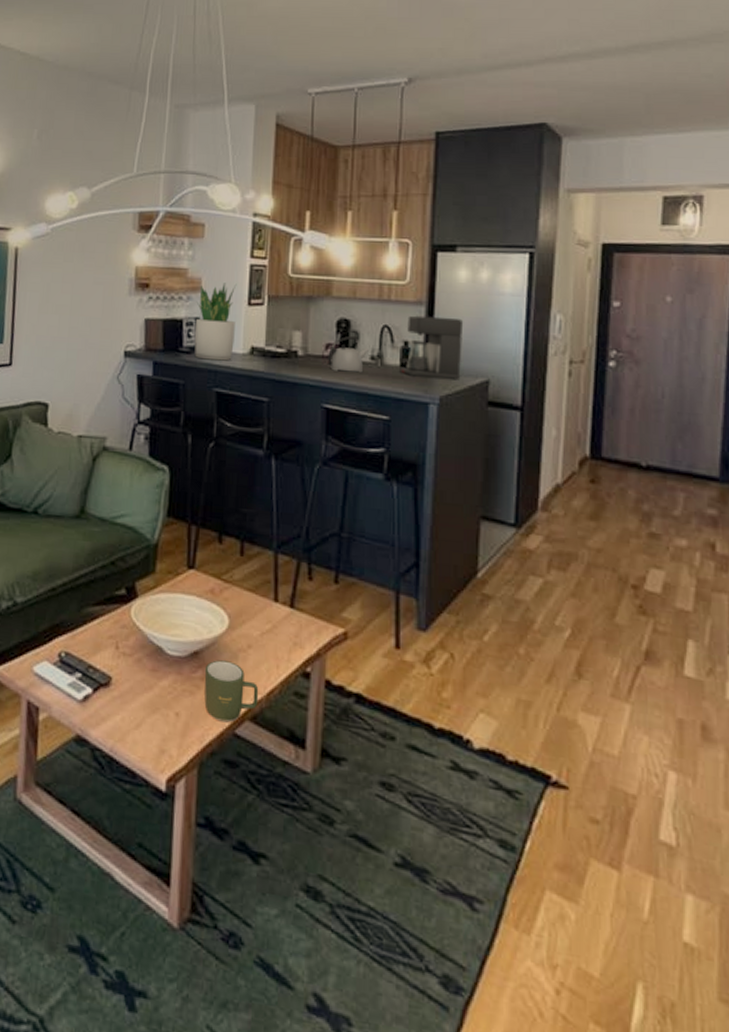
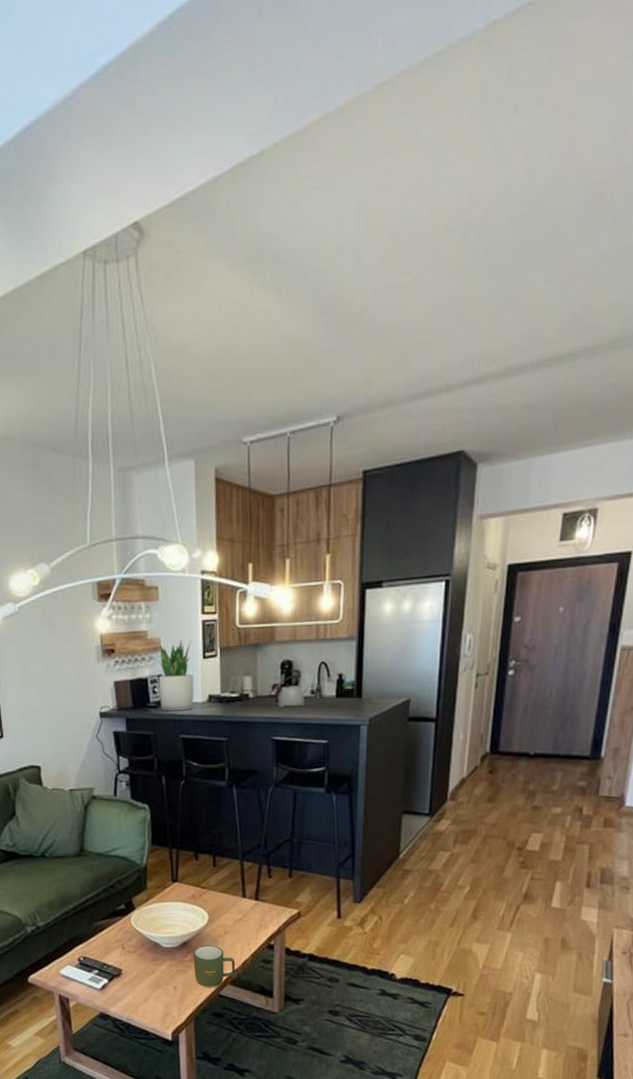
coffee maker: present [399,315,464,381] -> none [335,648,389,705]

